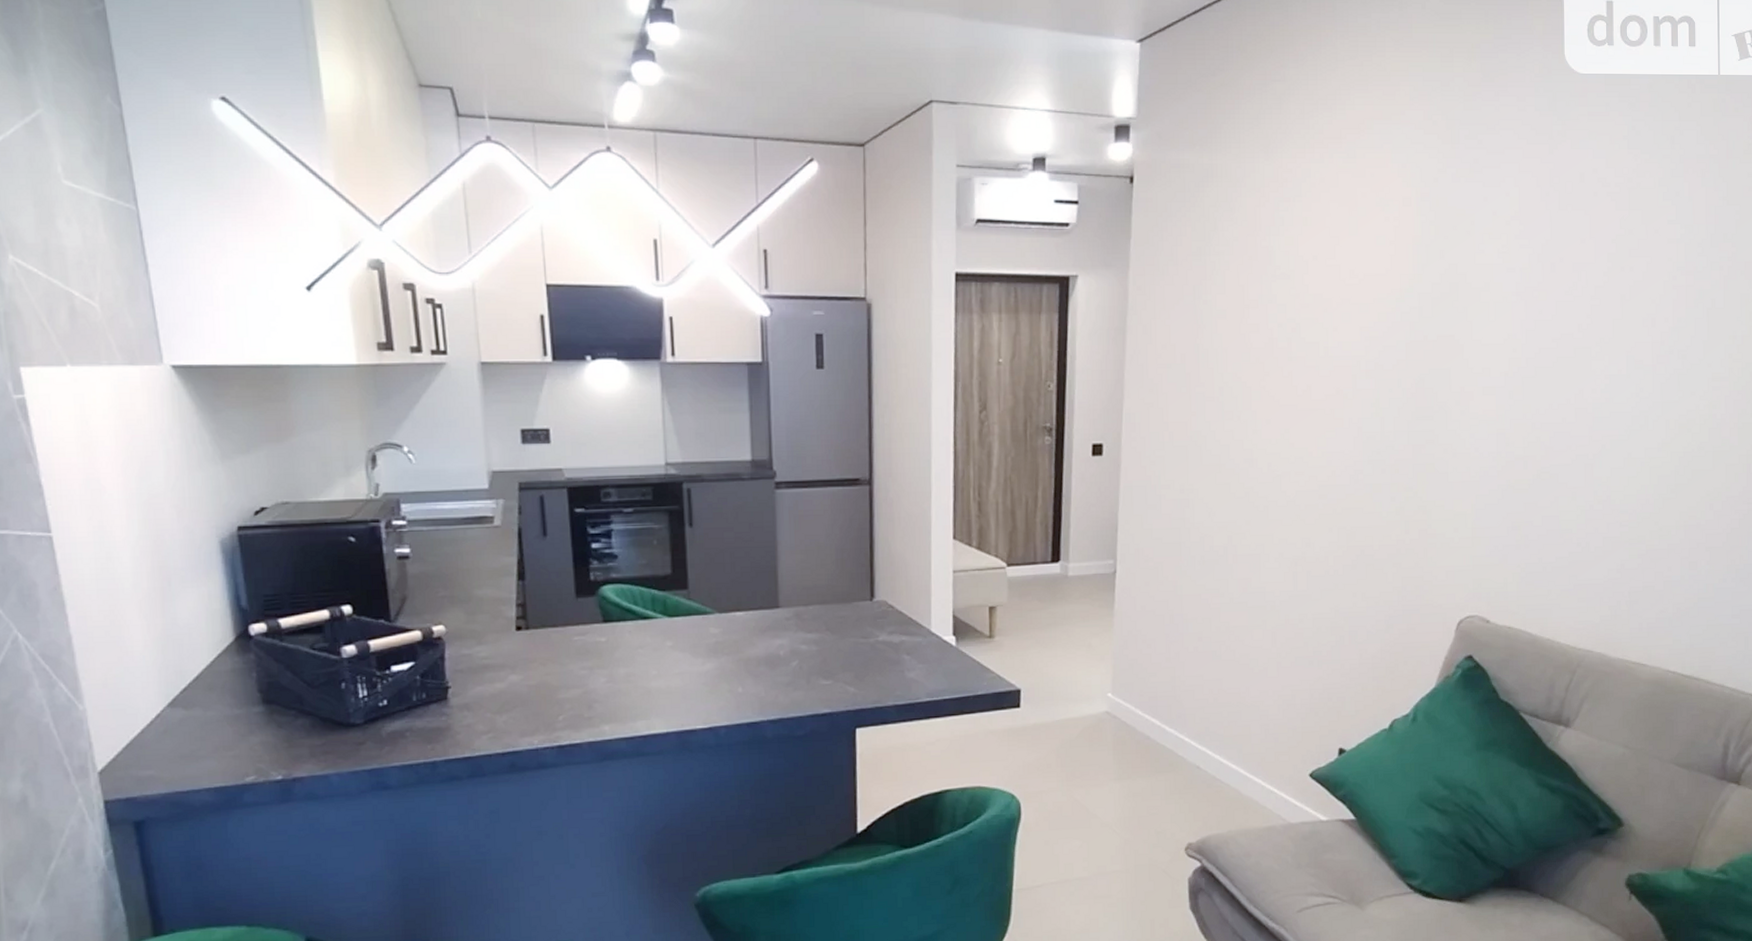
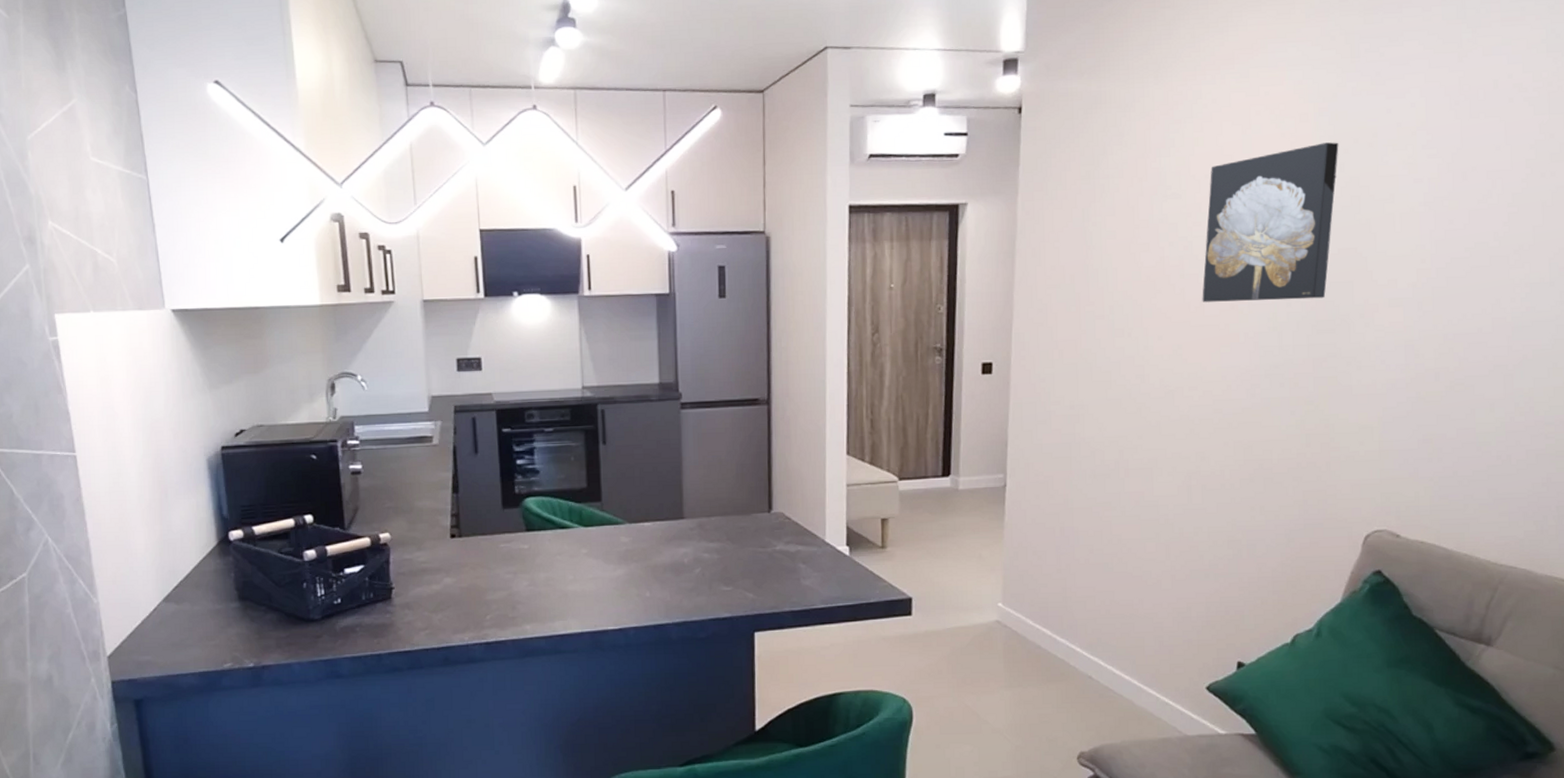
wall art: none [1309,228,1439,386] -> present [1202,142,1339,302]

